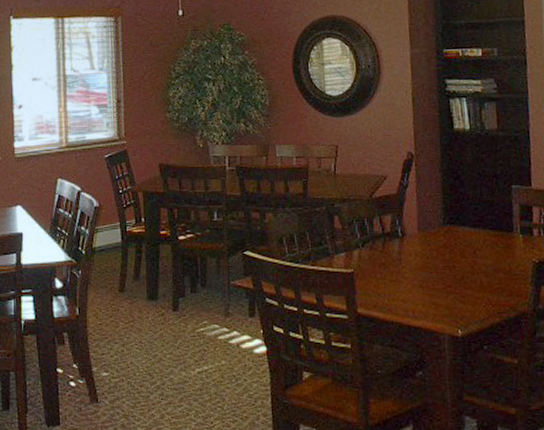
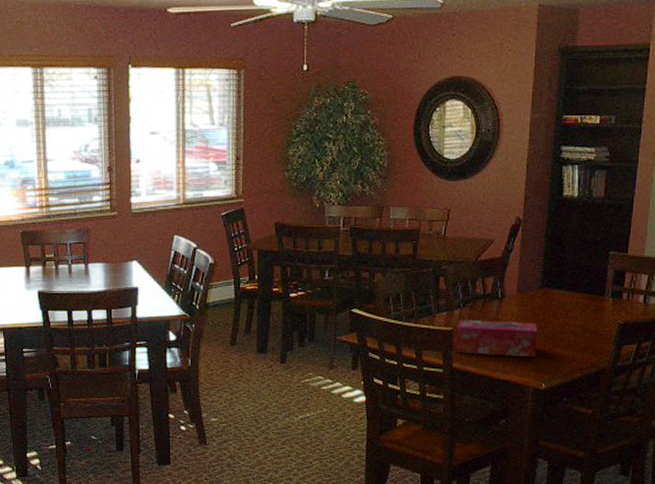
tissue box: none [357,260,447,301] -> present [456,319,538,358]

